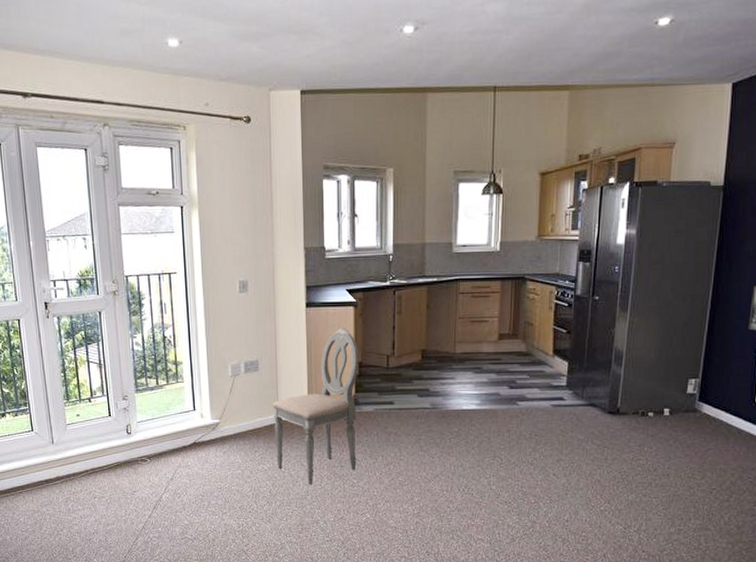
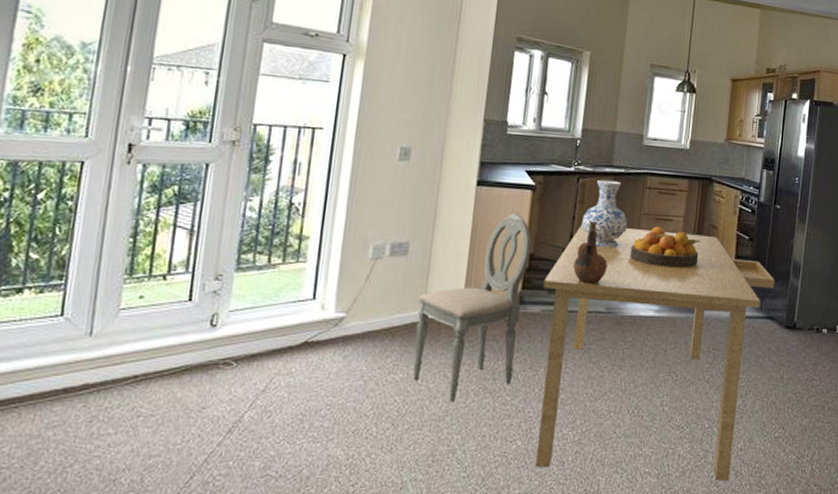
dining table: none [373,332,596,547] -> present [535,225,775,481]
ceramic pitcher: none [398,328,429,385] -> present [573,220,608,284]
vase: none [402,290,444,352] -> present [582,179,628,248]
fruit bowl: none [449,328,516,365] -> present [630,226,700,268]

